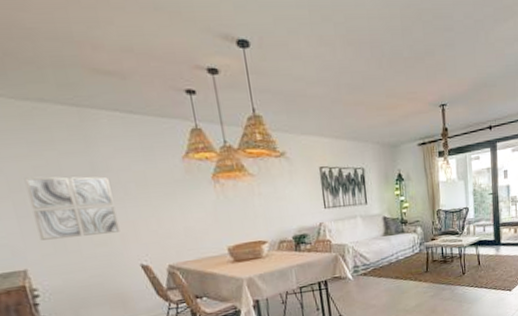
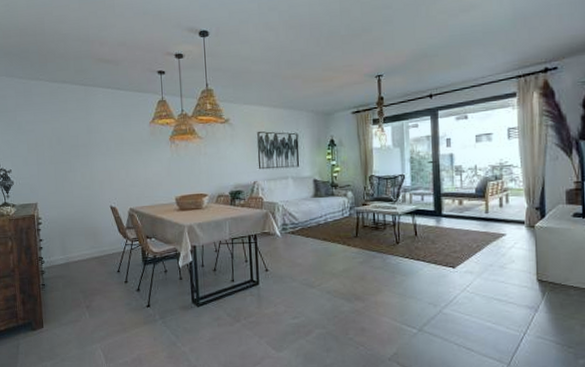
wall art: present [24,176,120,240] -> none [46,135,100,182]

